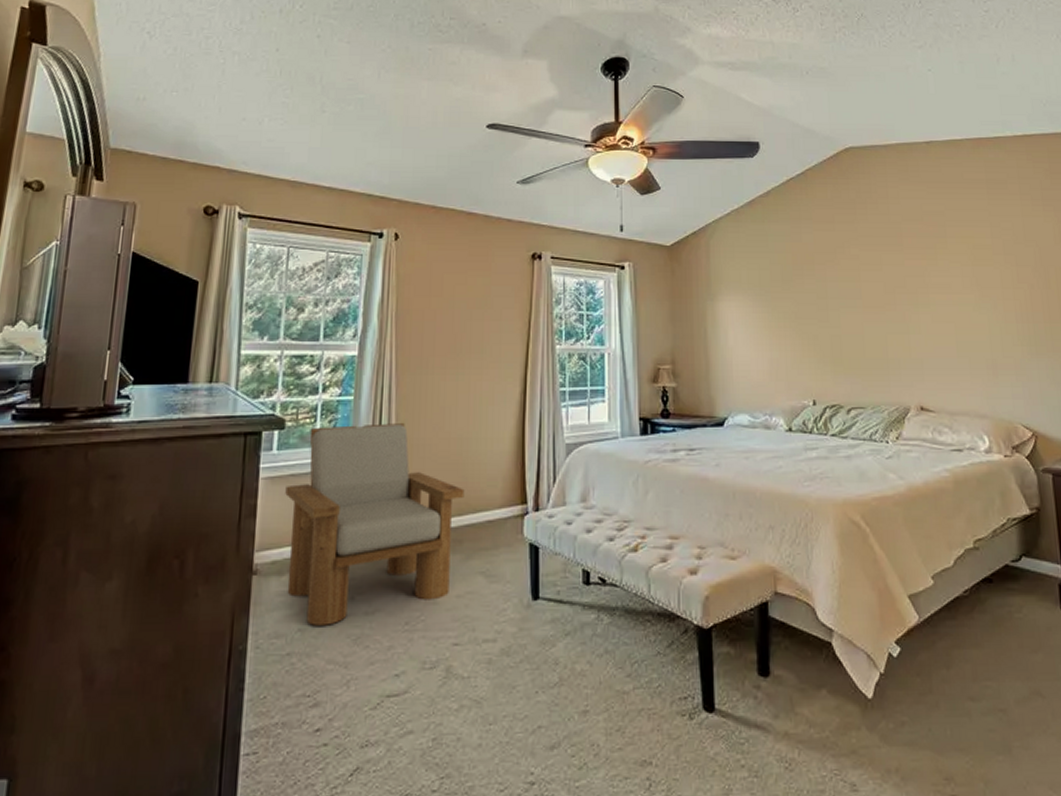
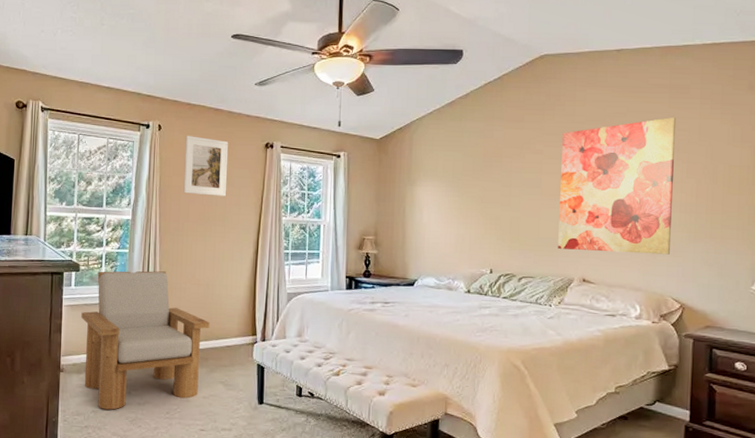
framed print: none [427,246,486,321] -> present [183,136,229,196]
wall art: none [879,215,1014,373] -> present [558,117,676,255]

